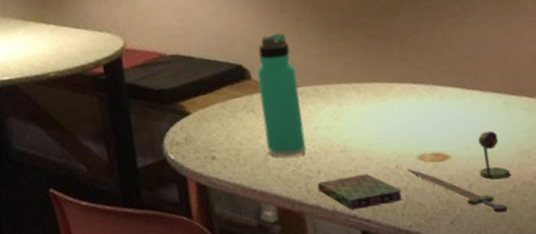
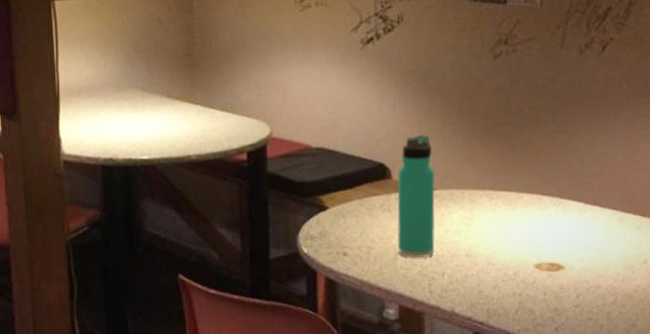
board game: present [317,130,511,214] -> none [440,245,615,323]

